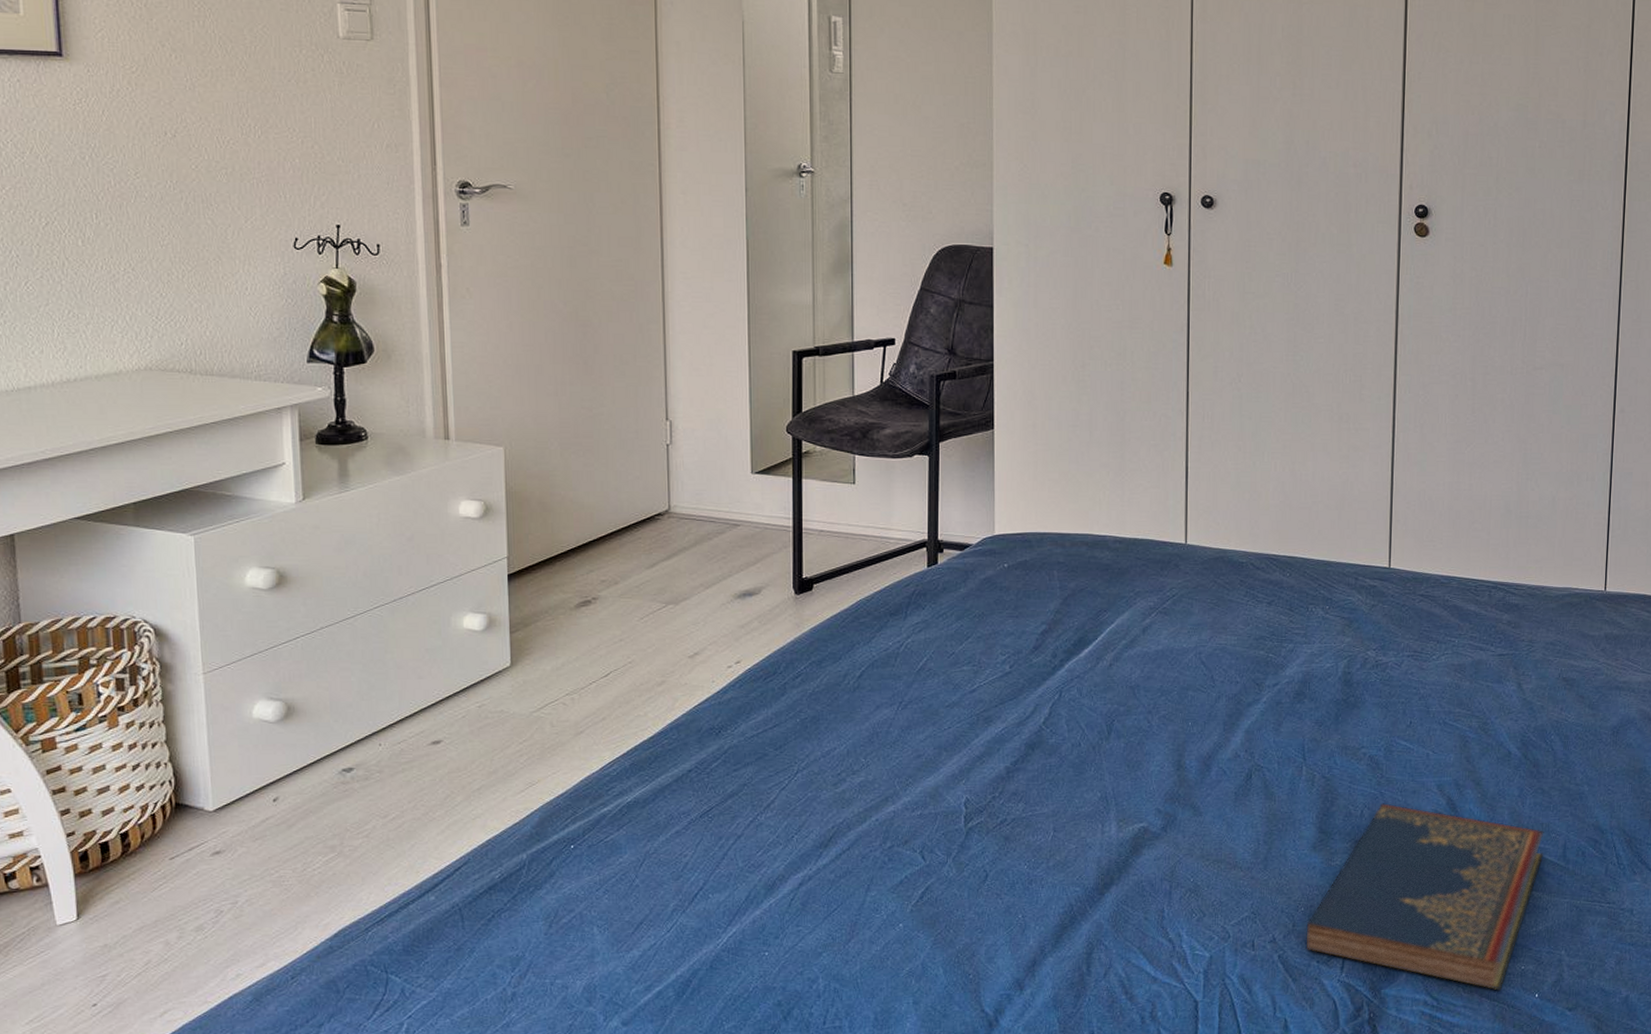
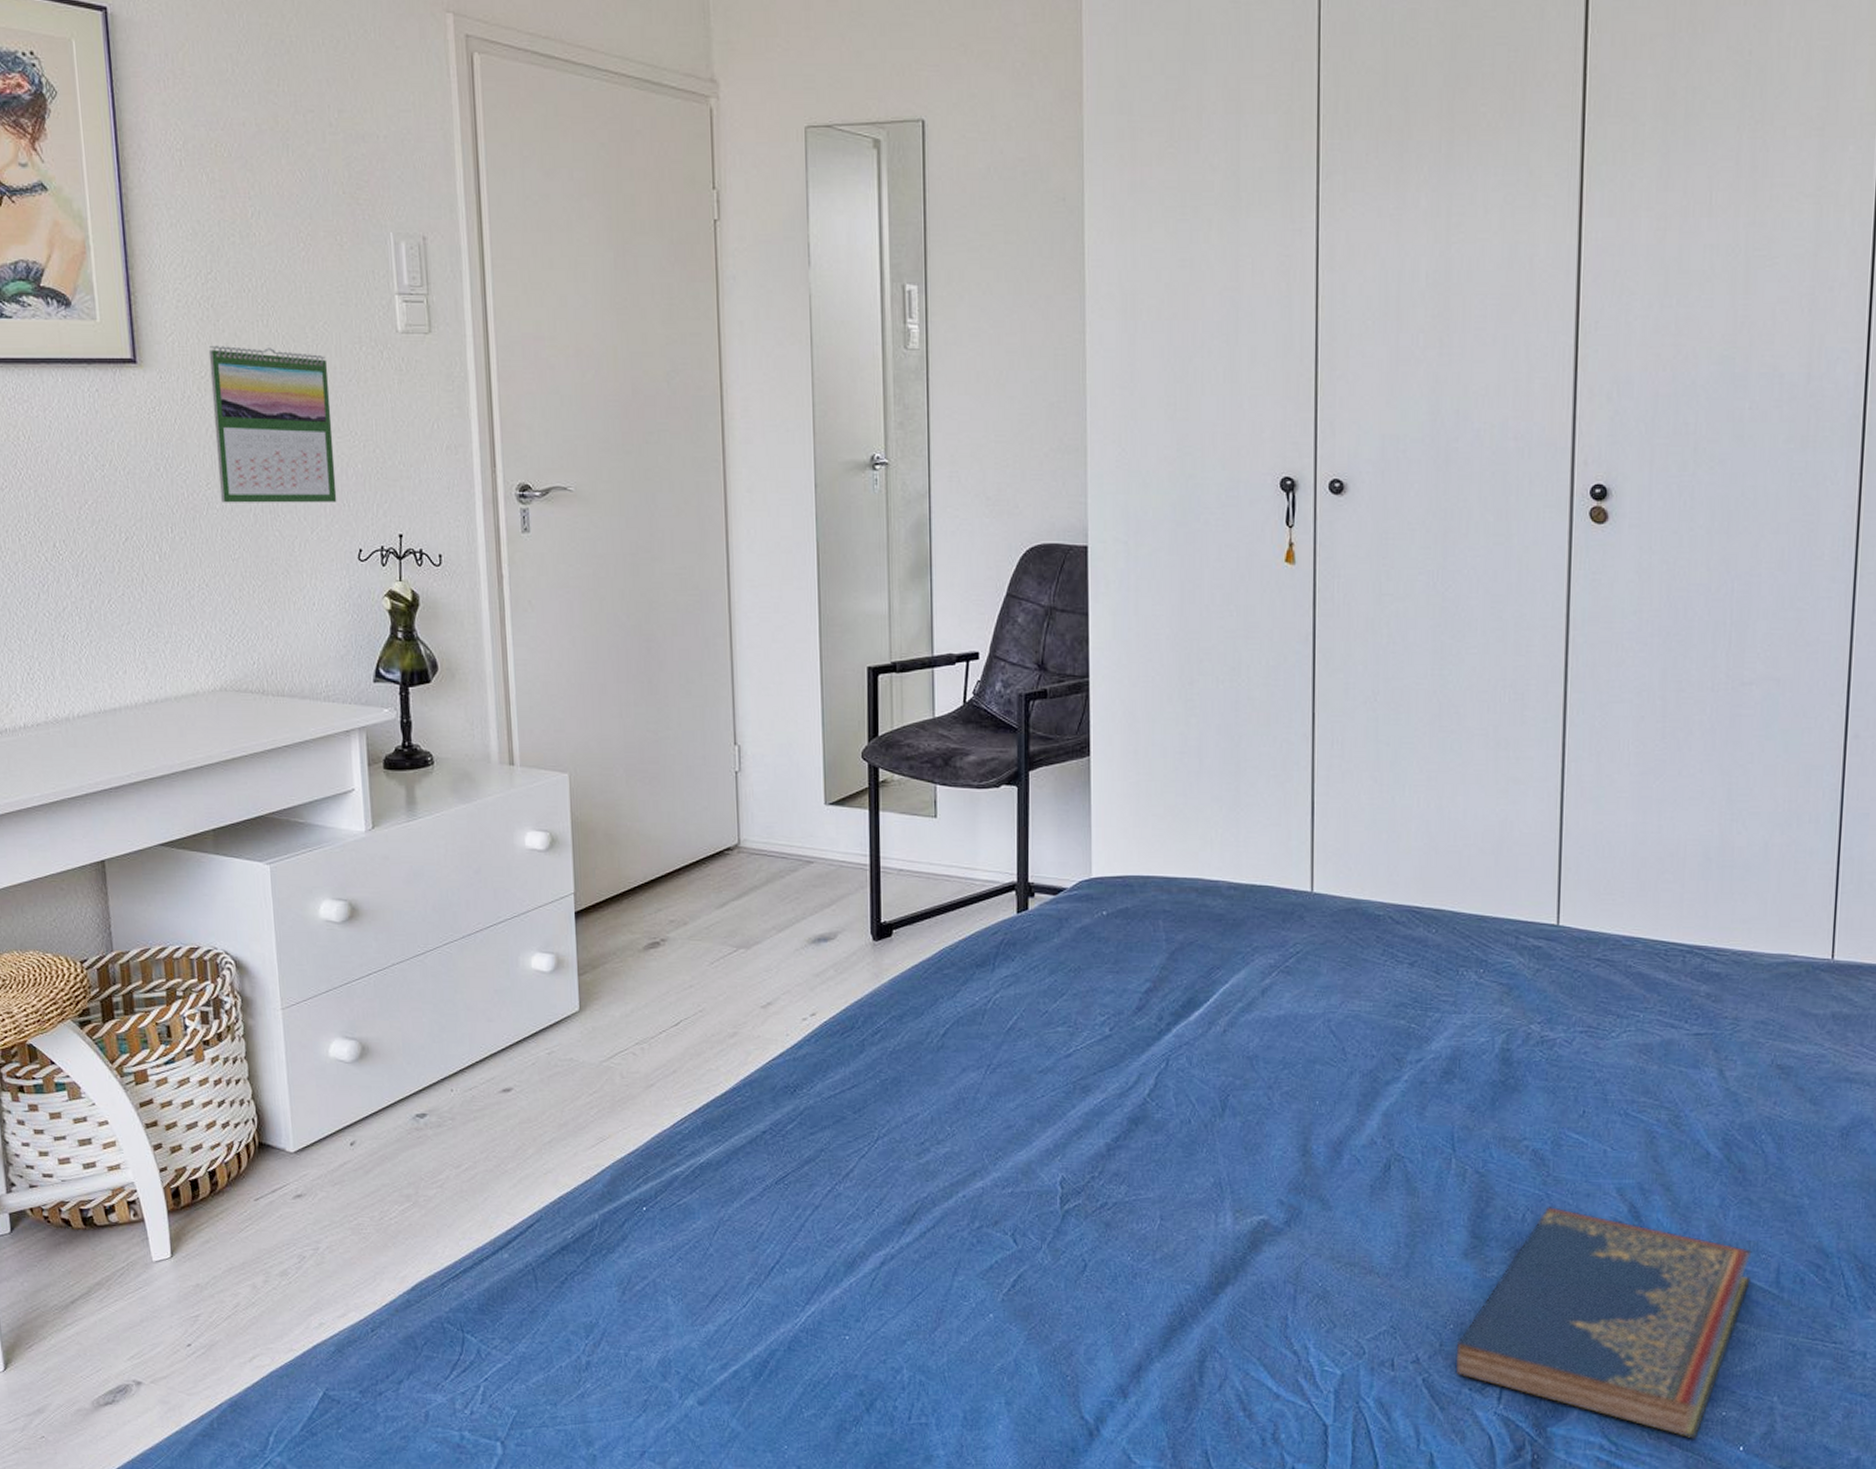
calendar: none [140,42,273,194] -> present [208,345,337,503]

